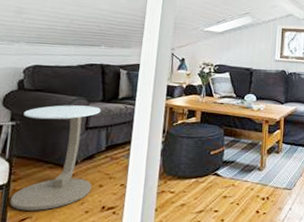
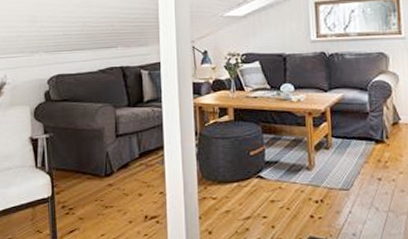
side table: present [9,105,101,211] -> none [55,112,131,222]

